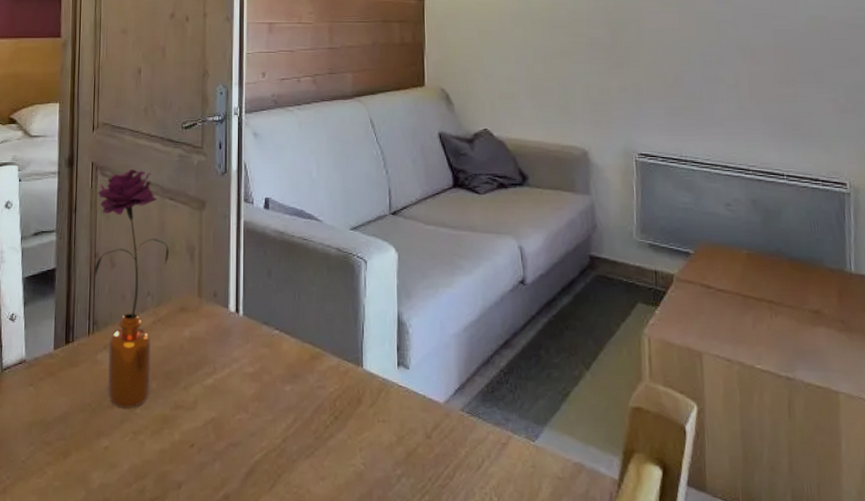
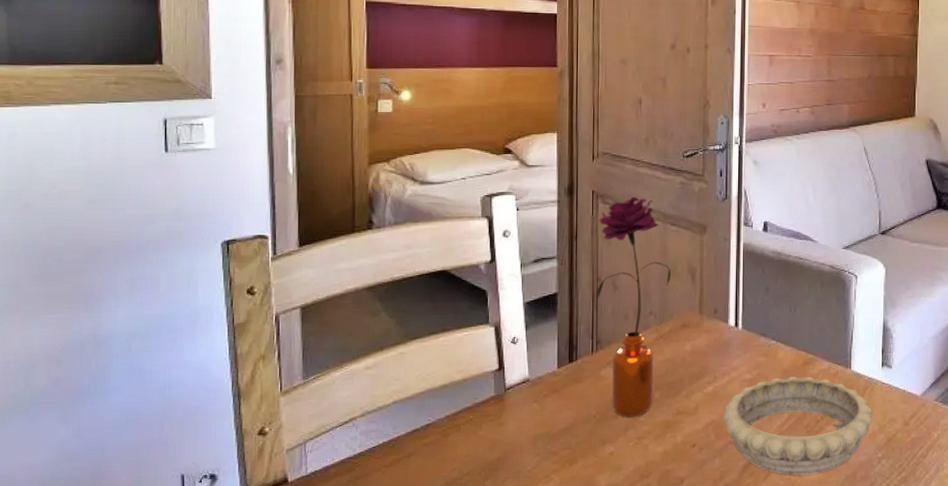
decorative bowl: none [223,372,388,489] -> present [723,376,872,475]

